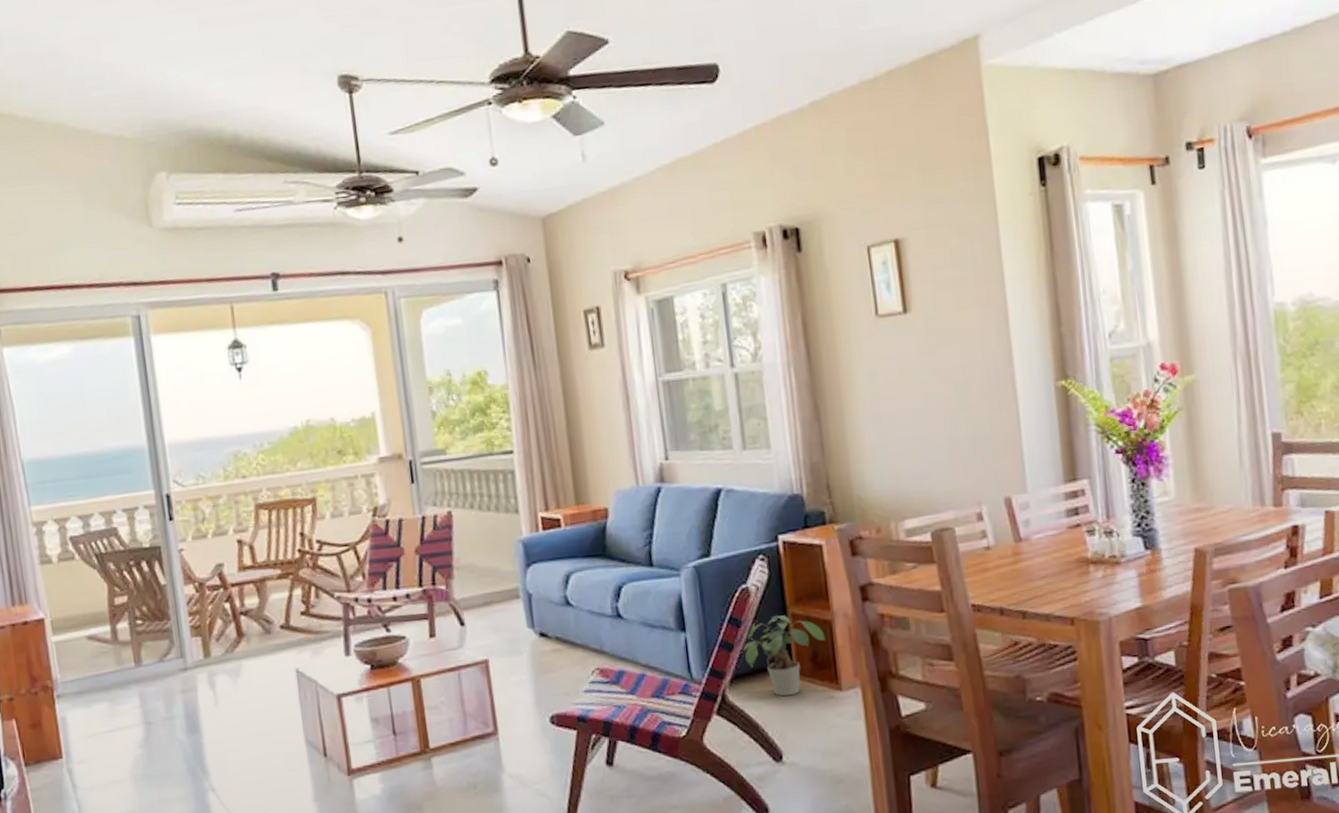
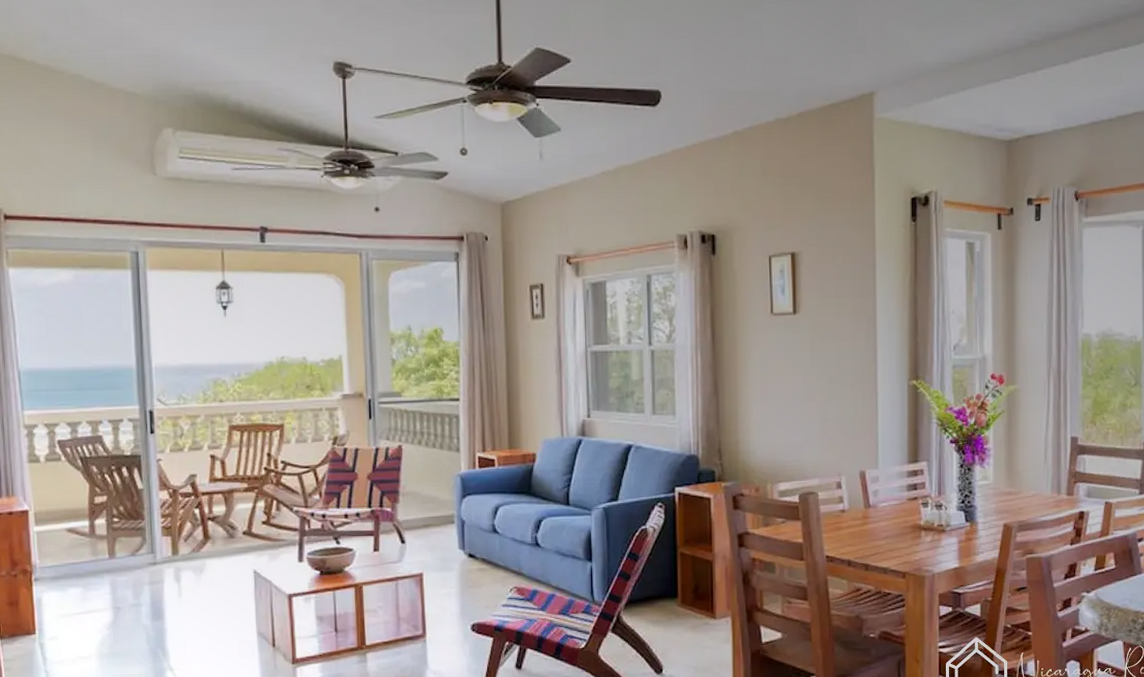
potted plant: present [741,615,826,697] -> none [636,554,707,621]

